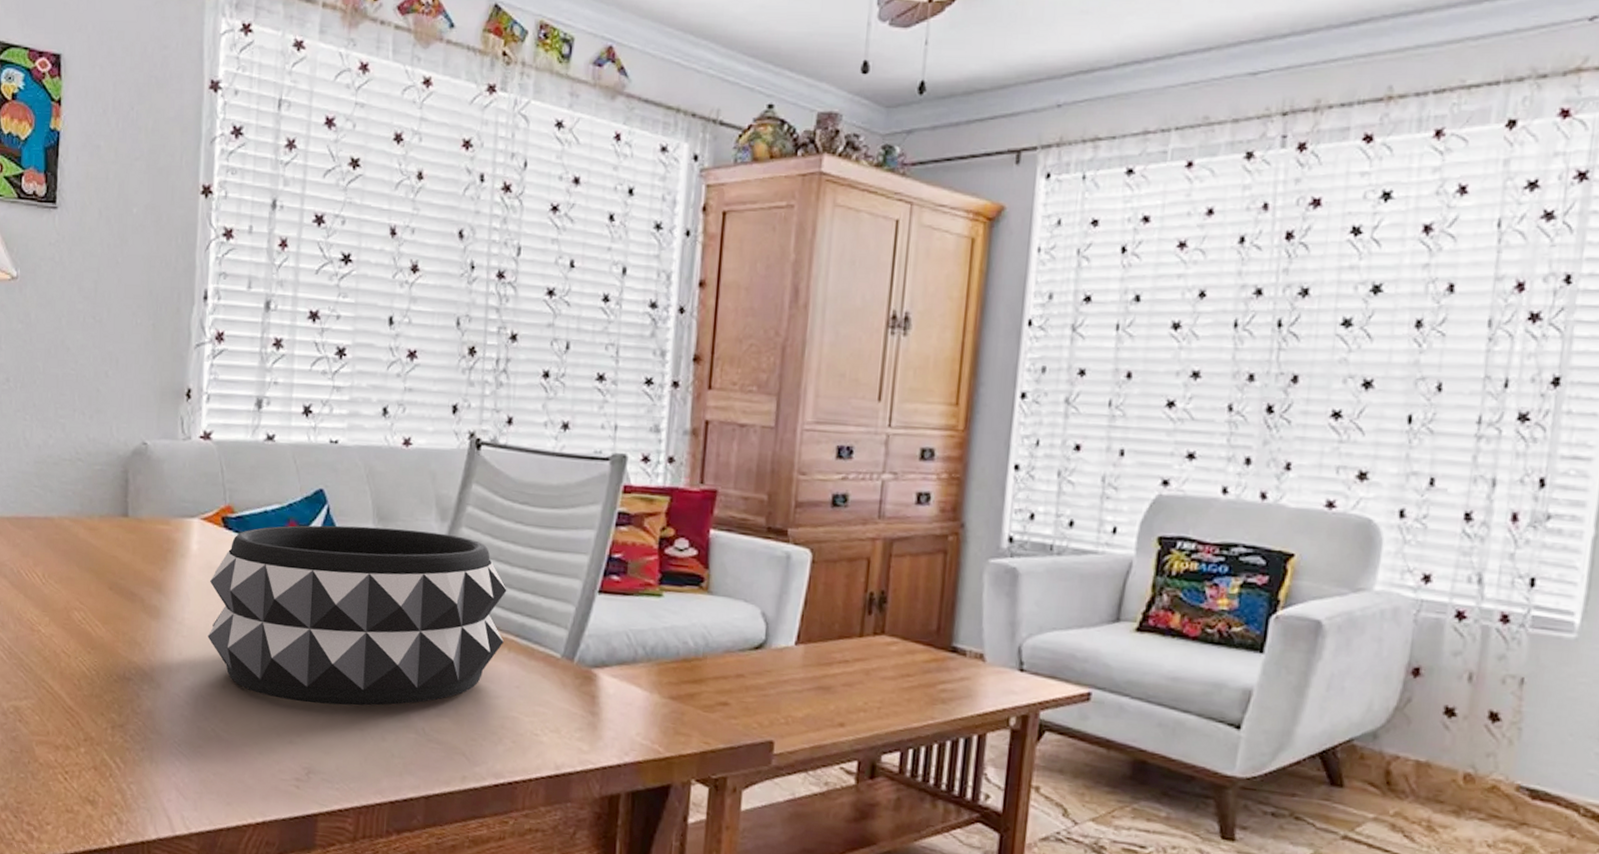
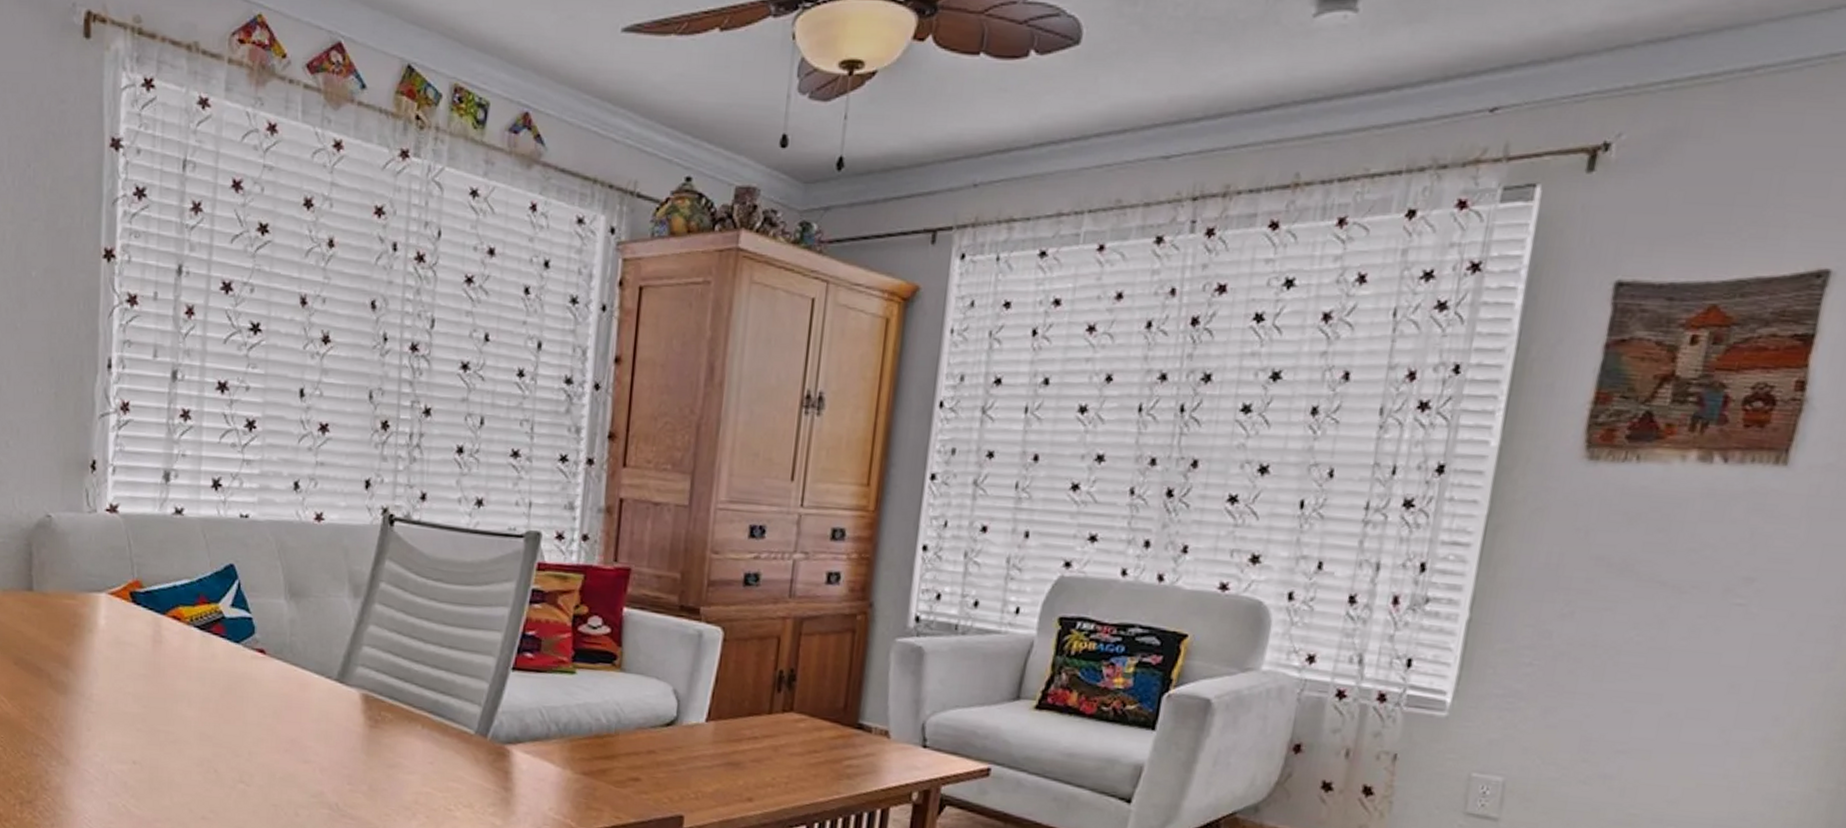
decorative bowl: present [207,525,507,706] -> none [117,601,421,782]

